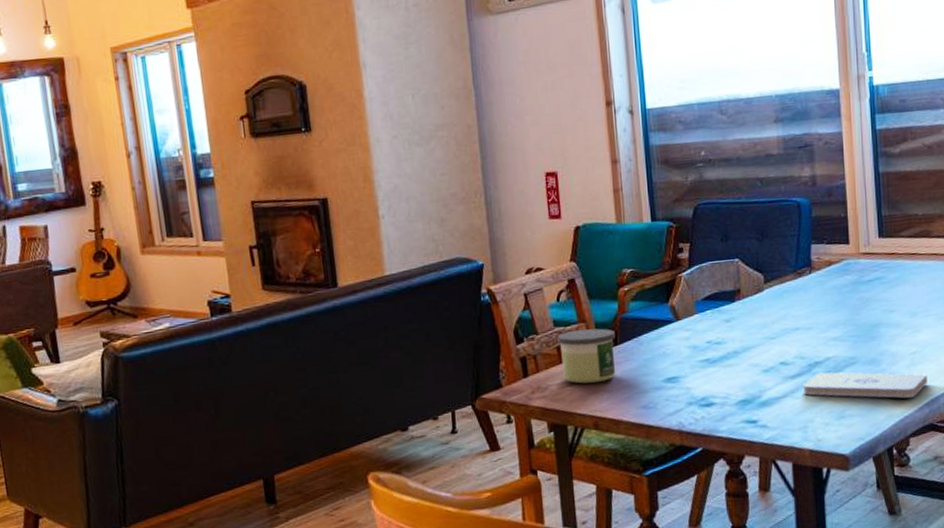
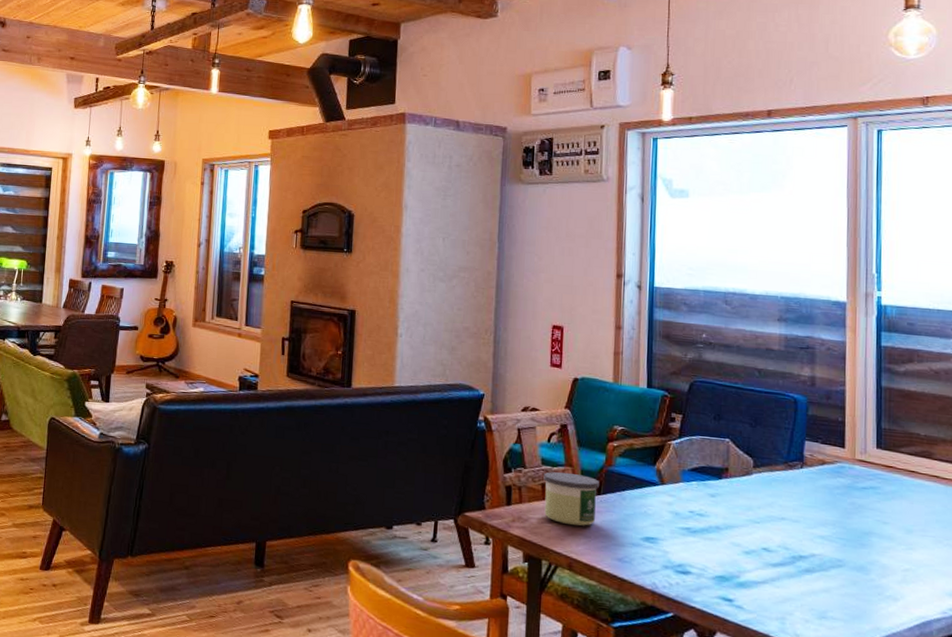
notepad: present [802,372,927,399] -> none [783,567,920,615]

